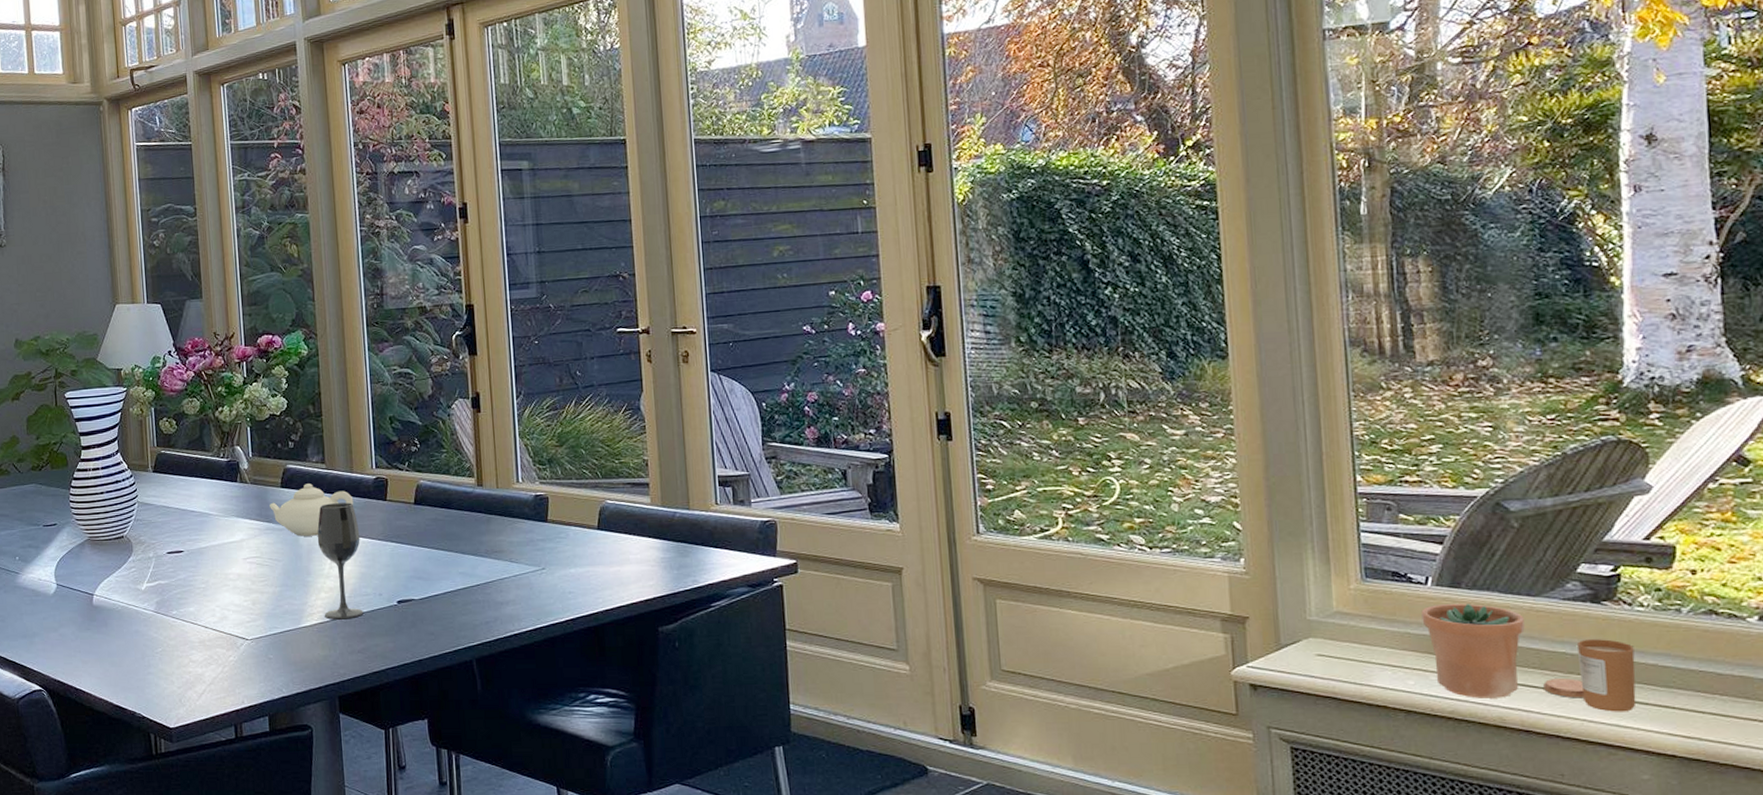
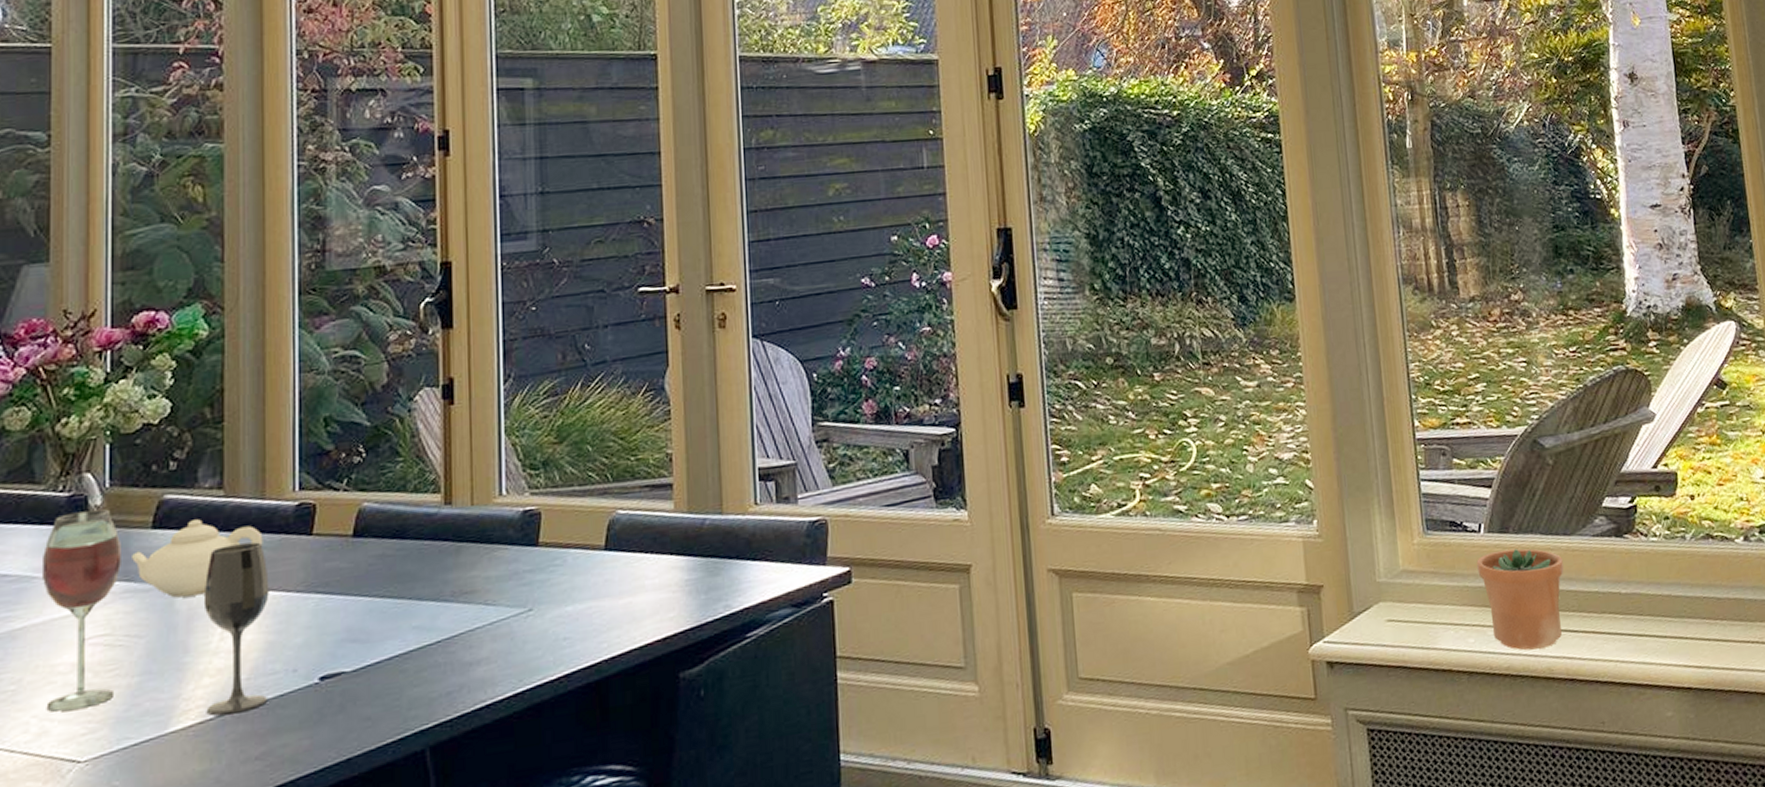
wineglass: none [214,472,265,605] -> present [43,509,121,712]
candle: present [1543,639,1636,712] -> none [1582,573,1657,649]

